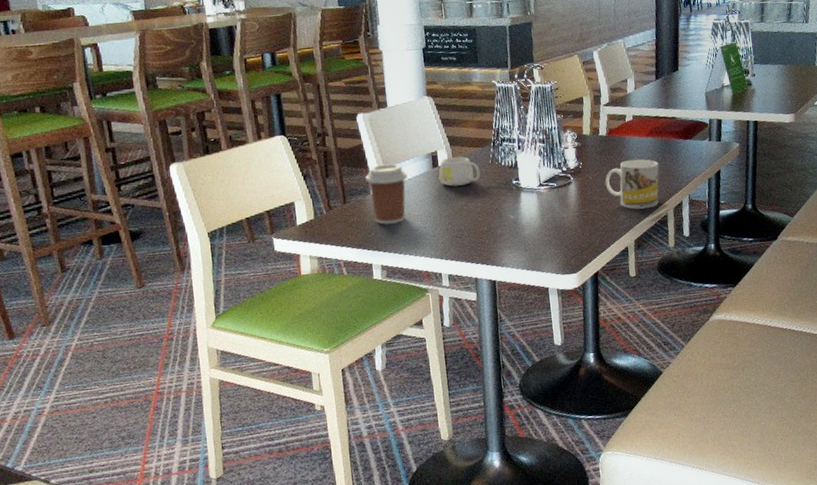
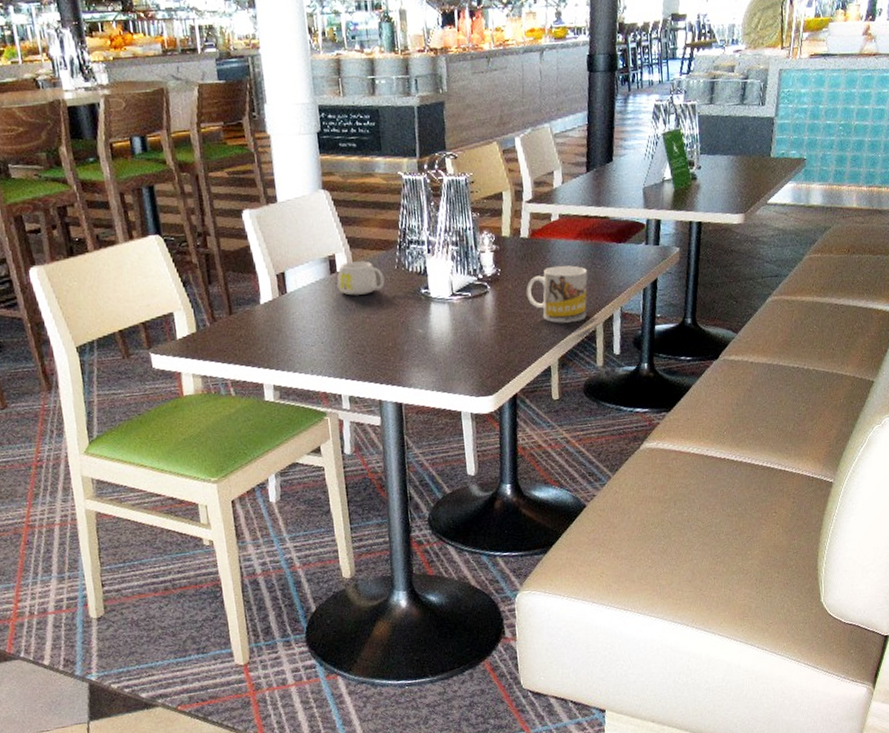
coffee cup: present [365,164,407,225] -> none [254,269,301,339]

